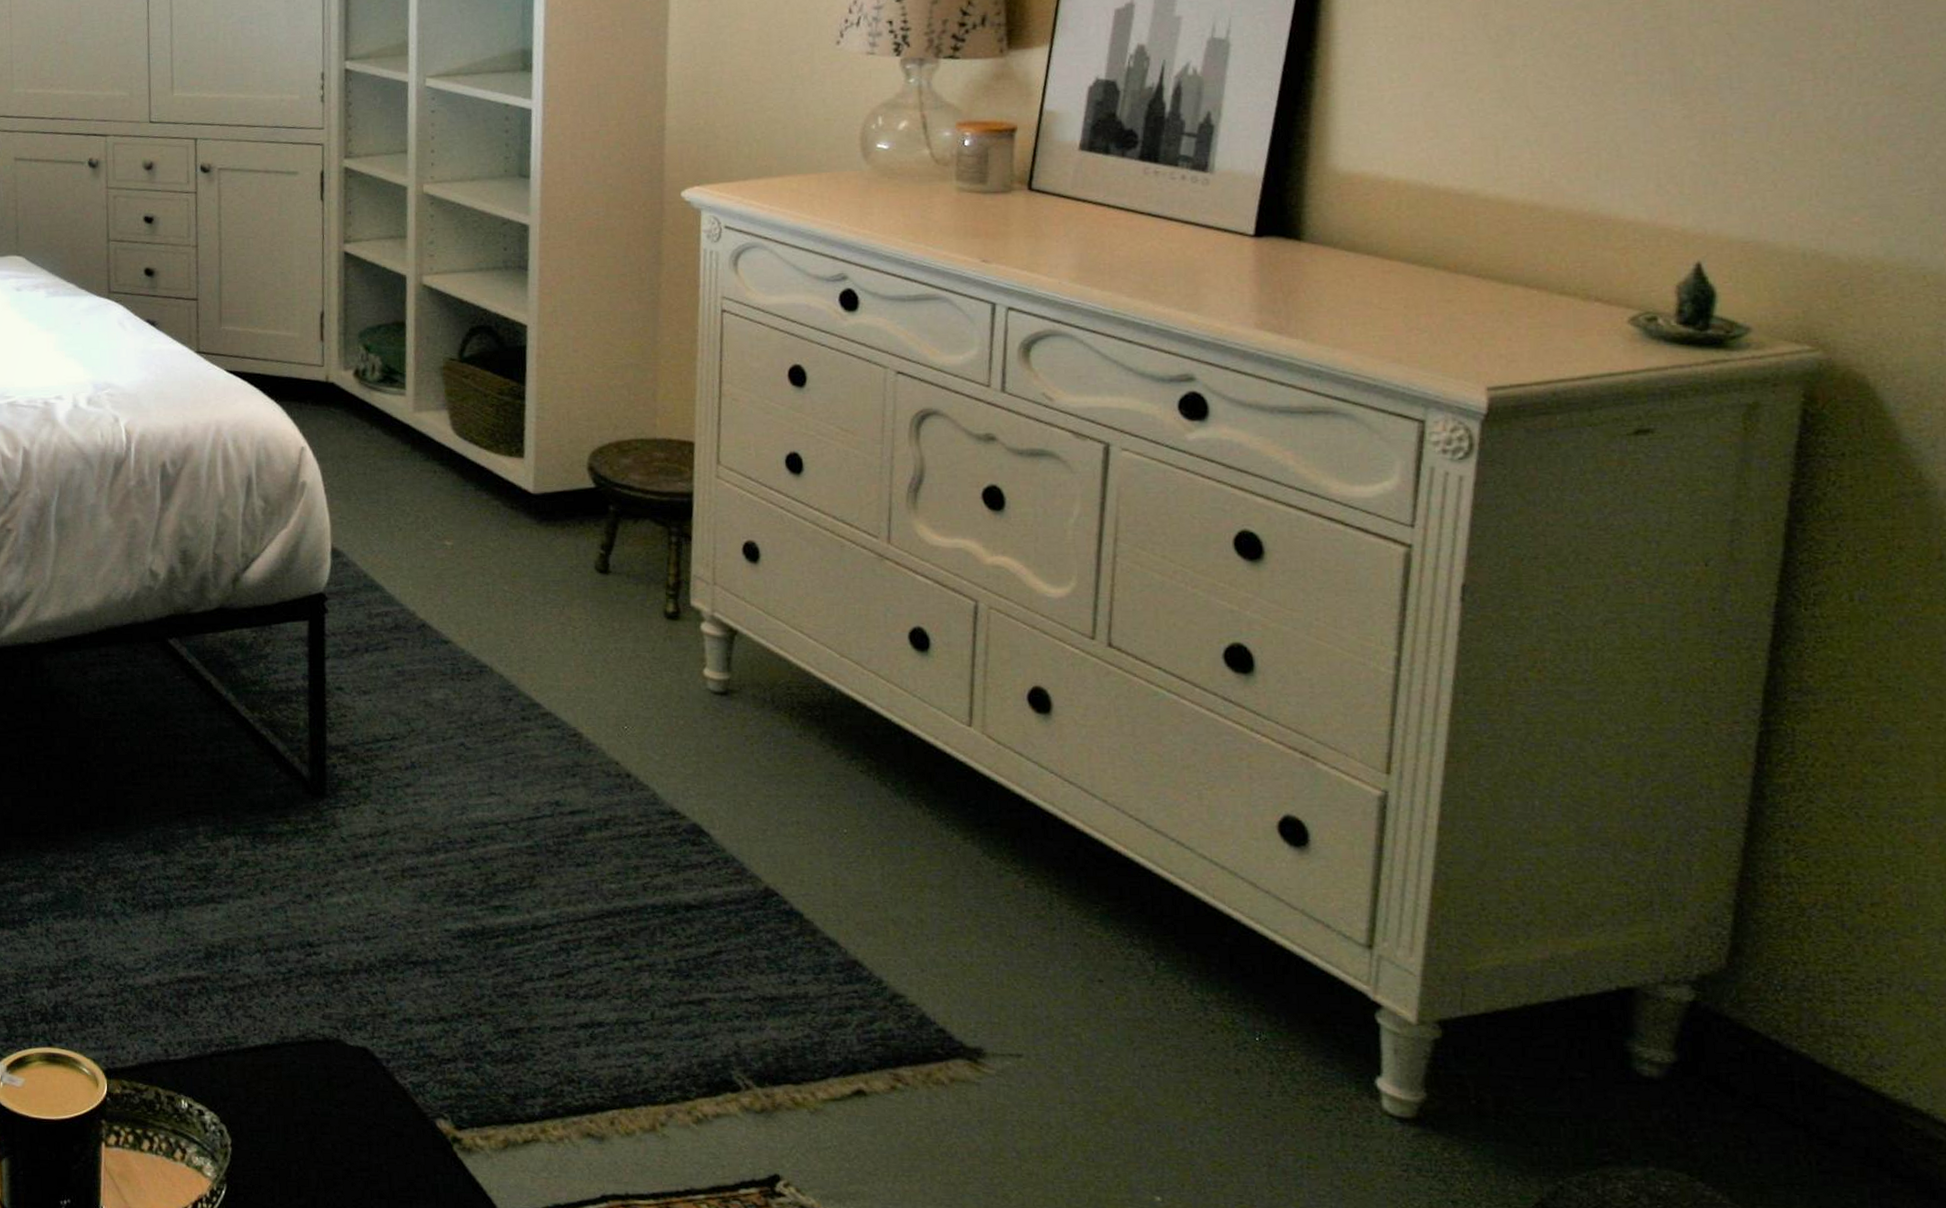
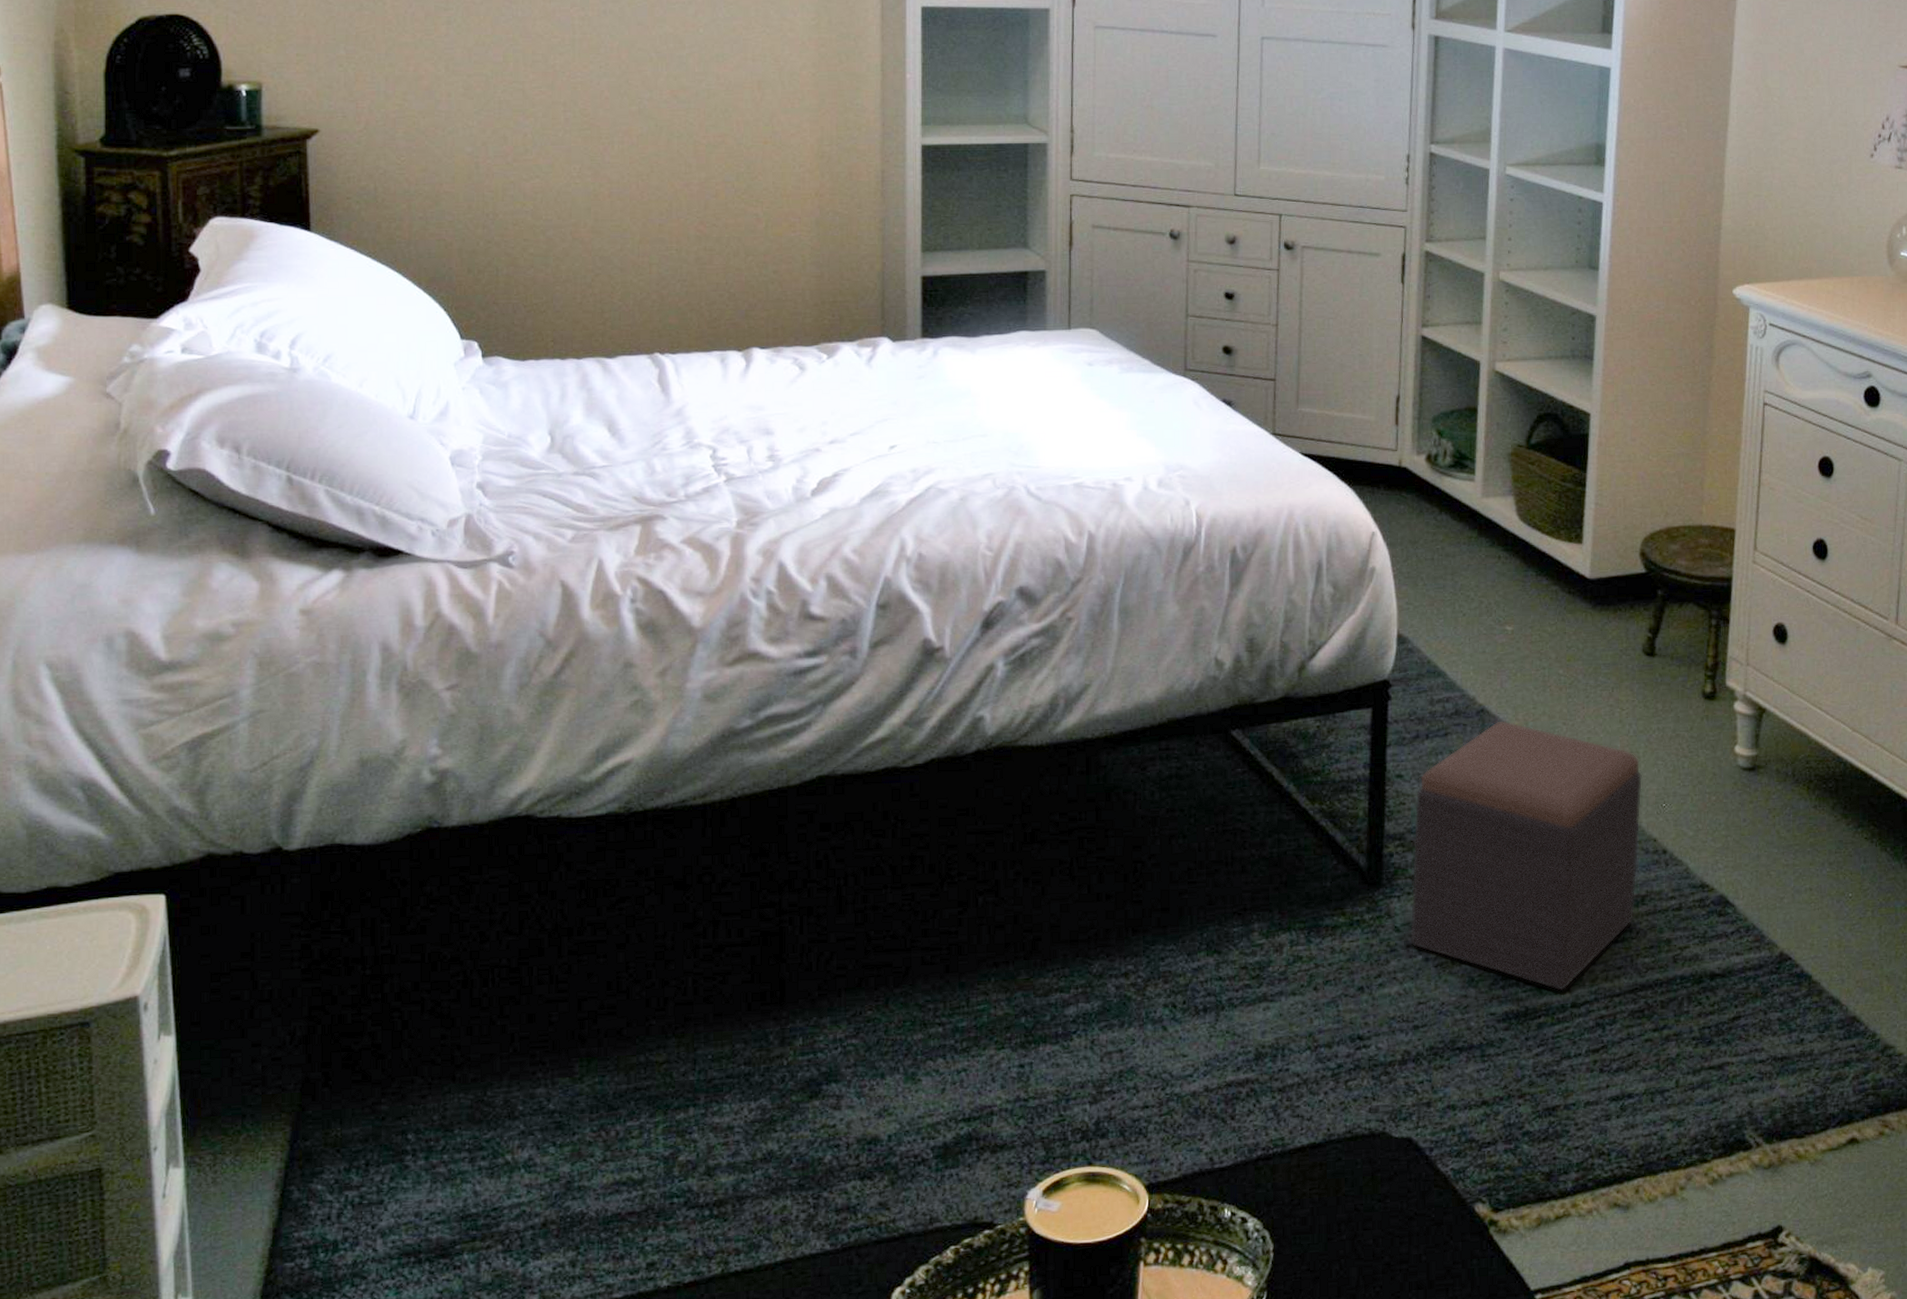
footstool: none [356,636,601,912] -> present [1409,720,1643,991]

